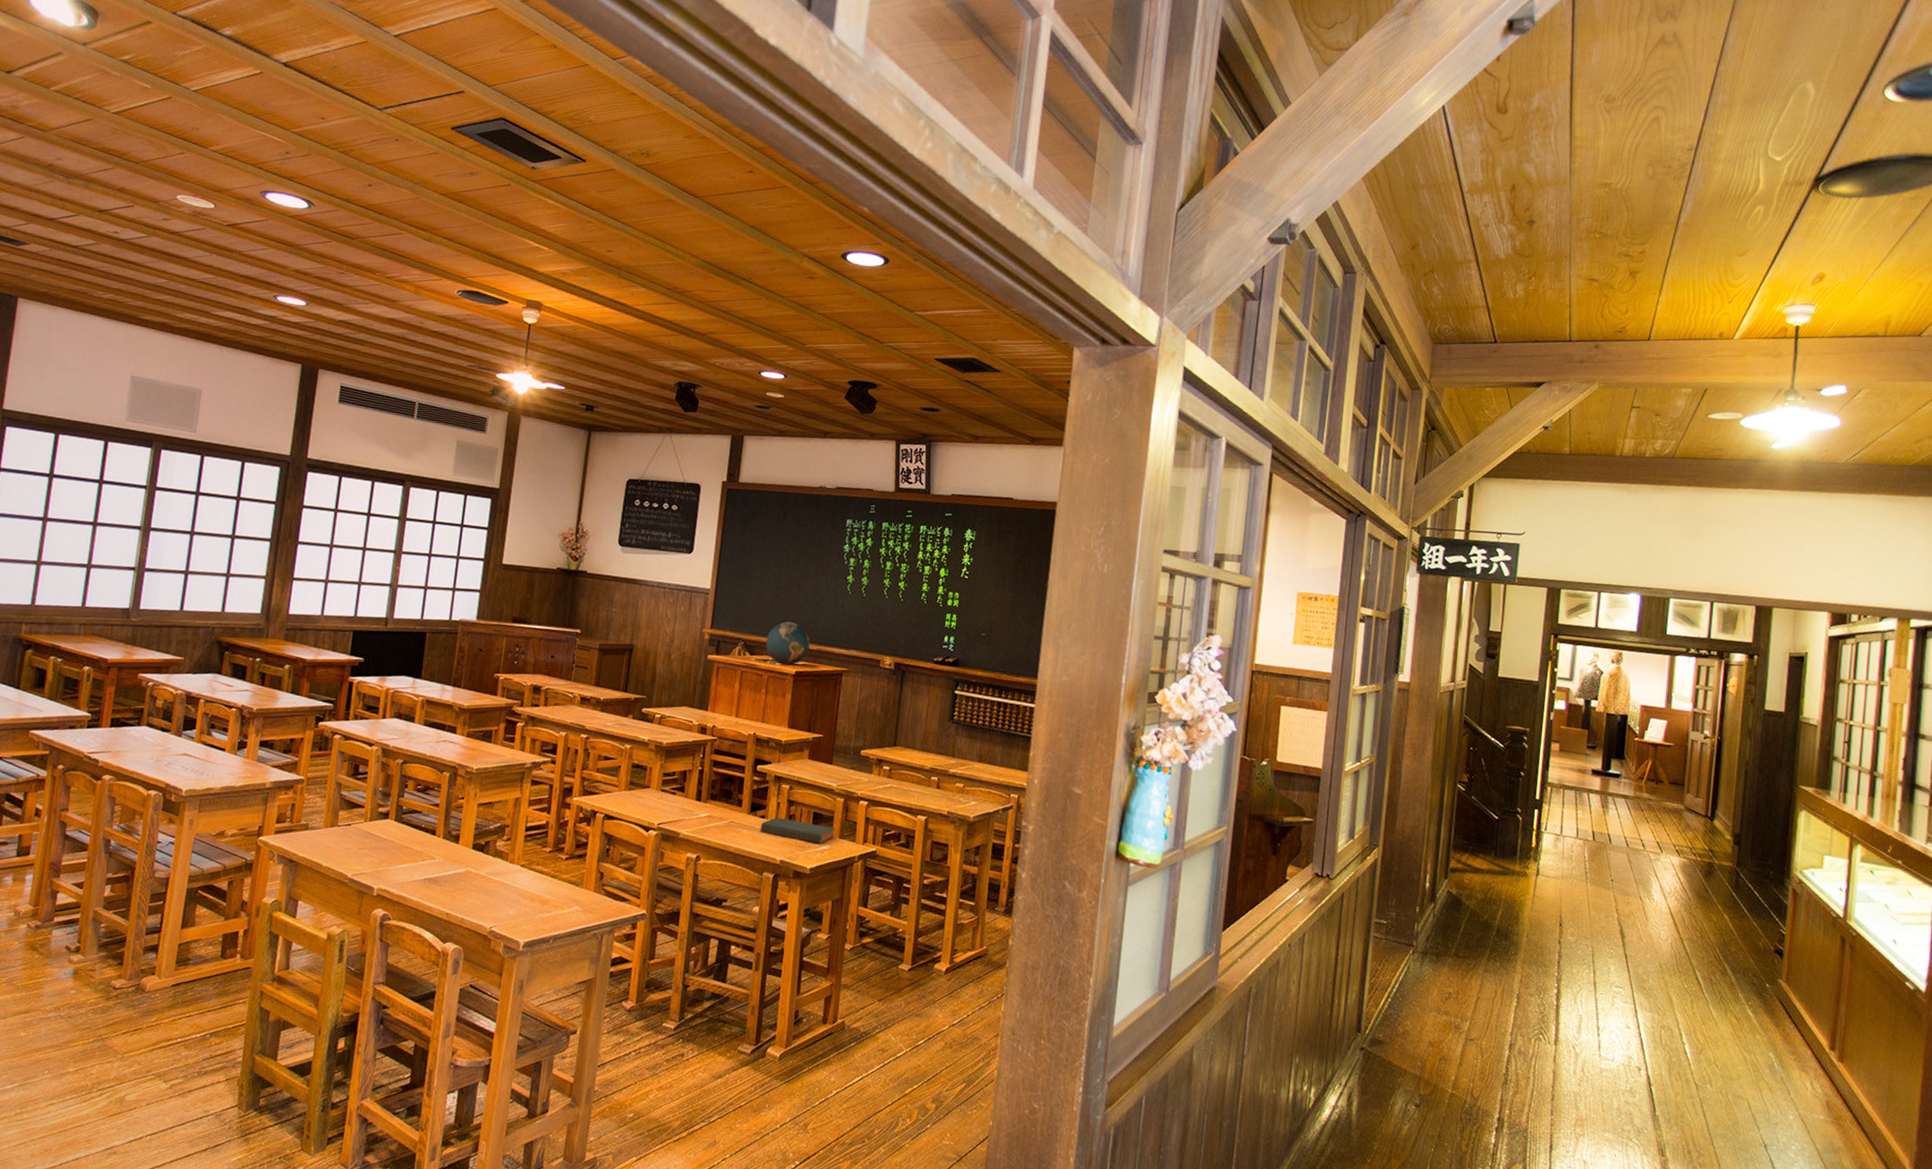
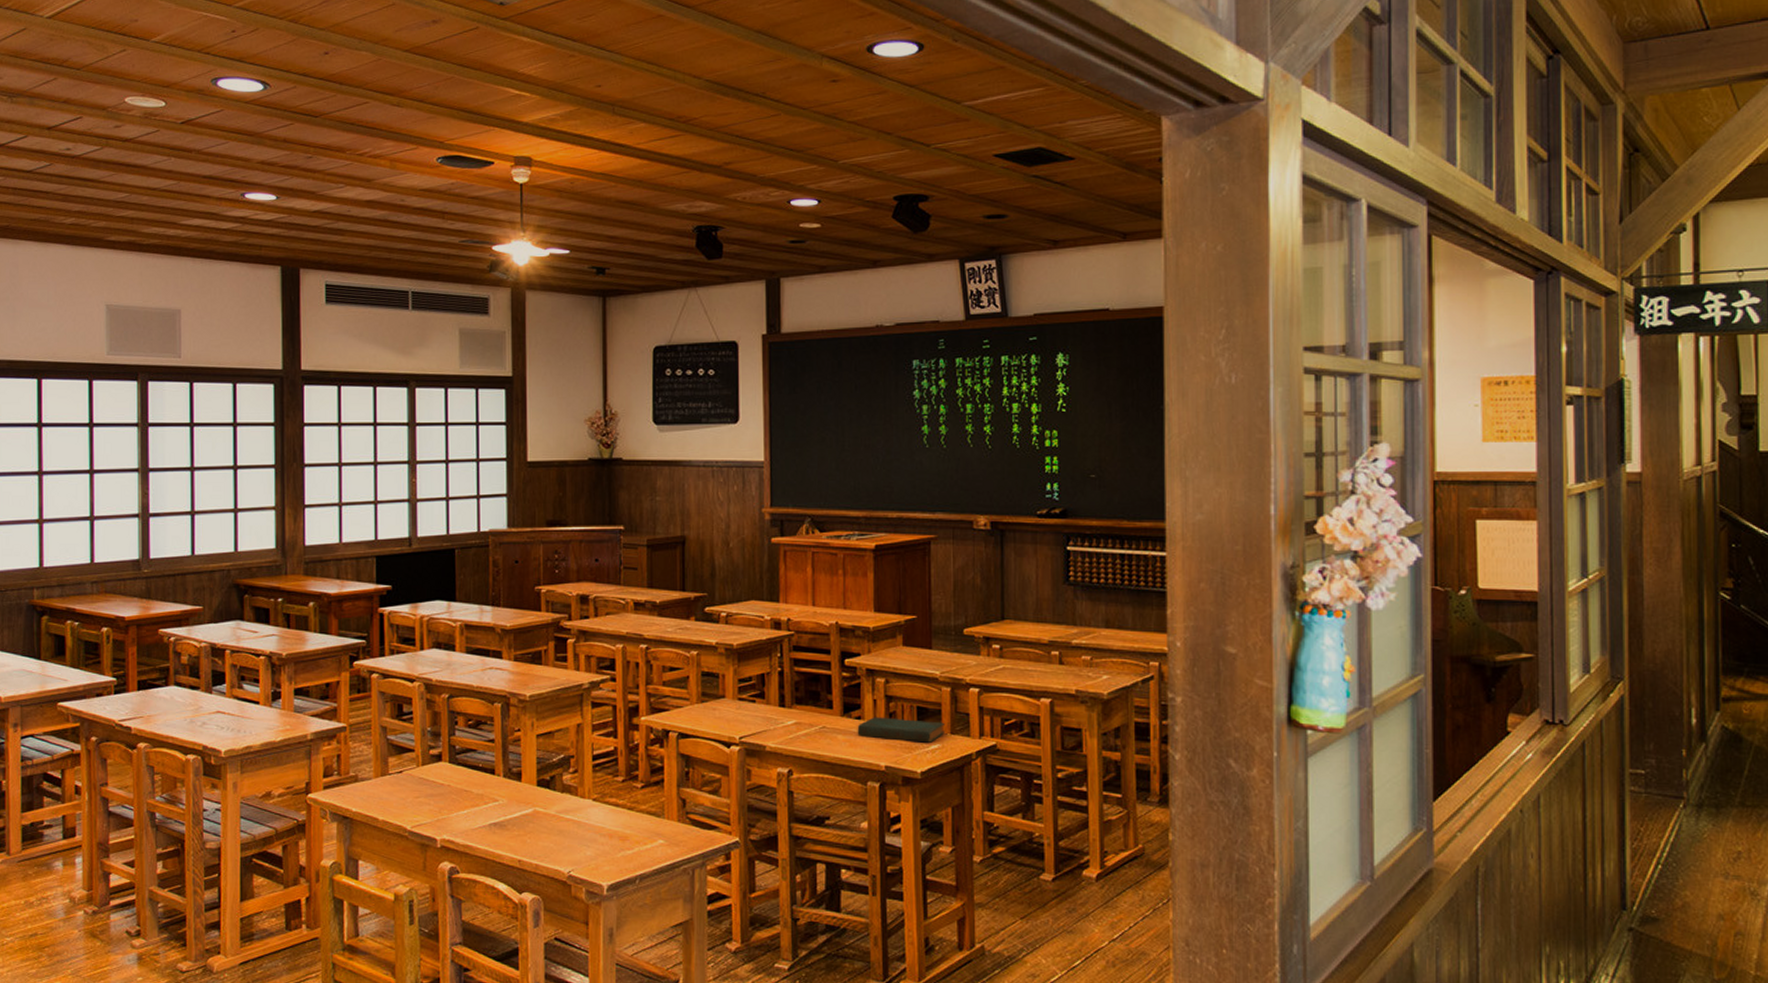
globe: present [765,622,810,666] -> none [836,489,888,541]

